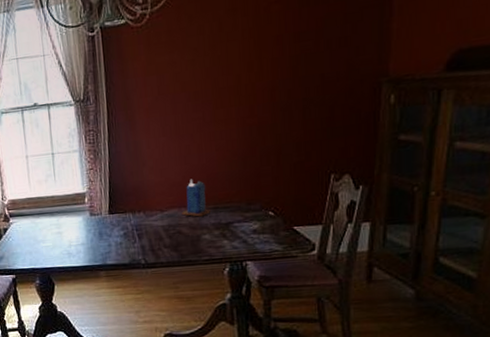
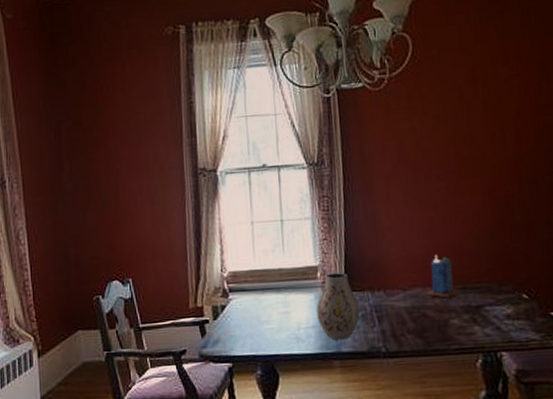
vase: none [85,198,123,255] -> present [316,273,360,340]

